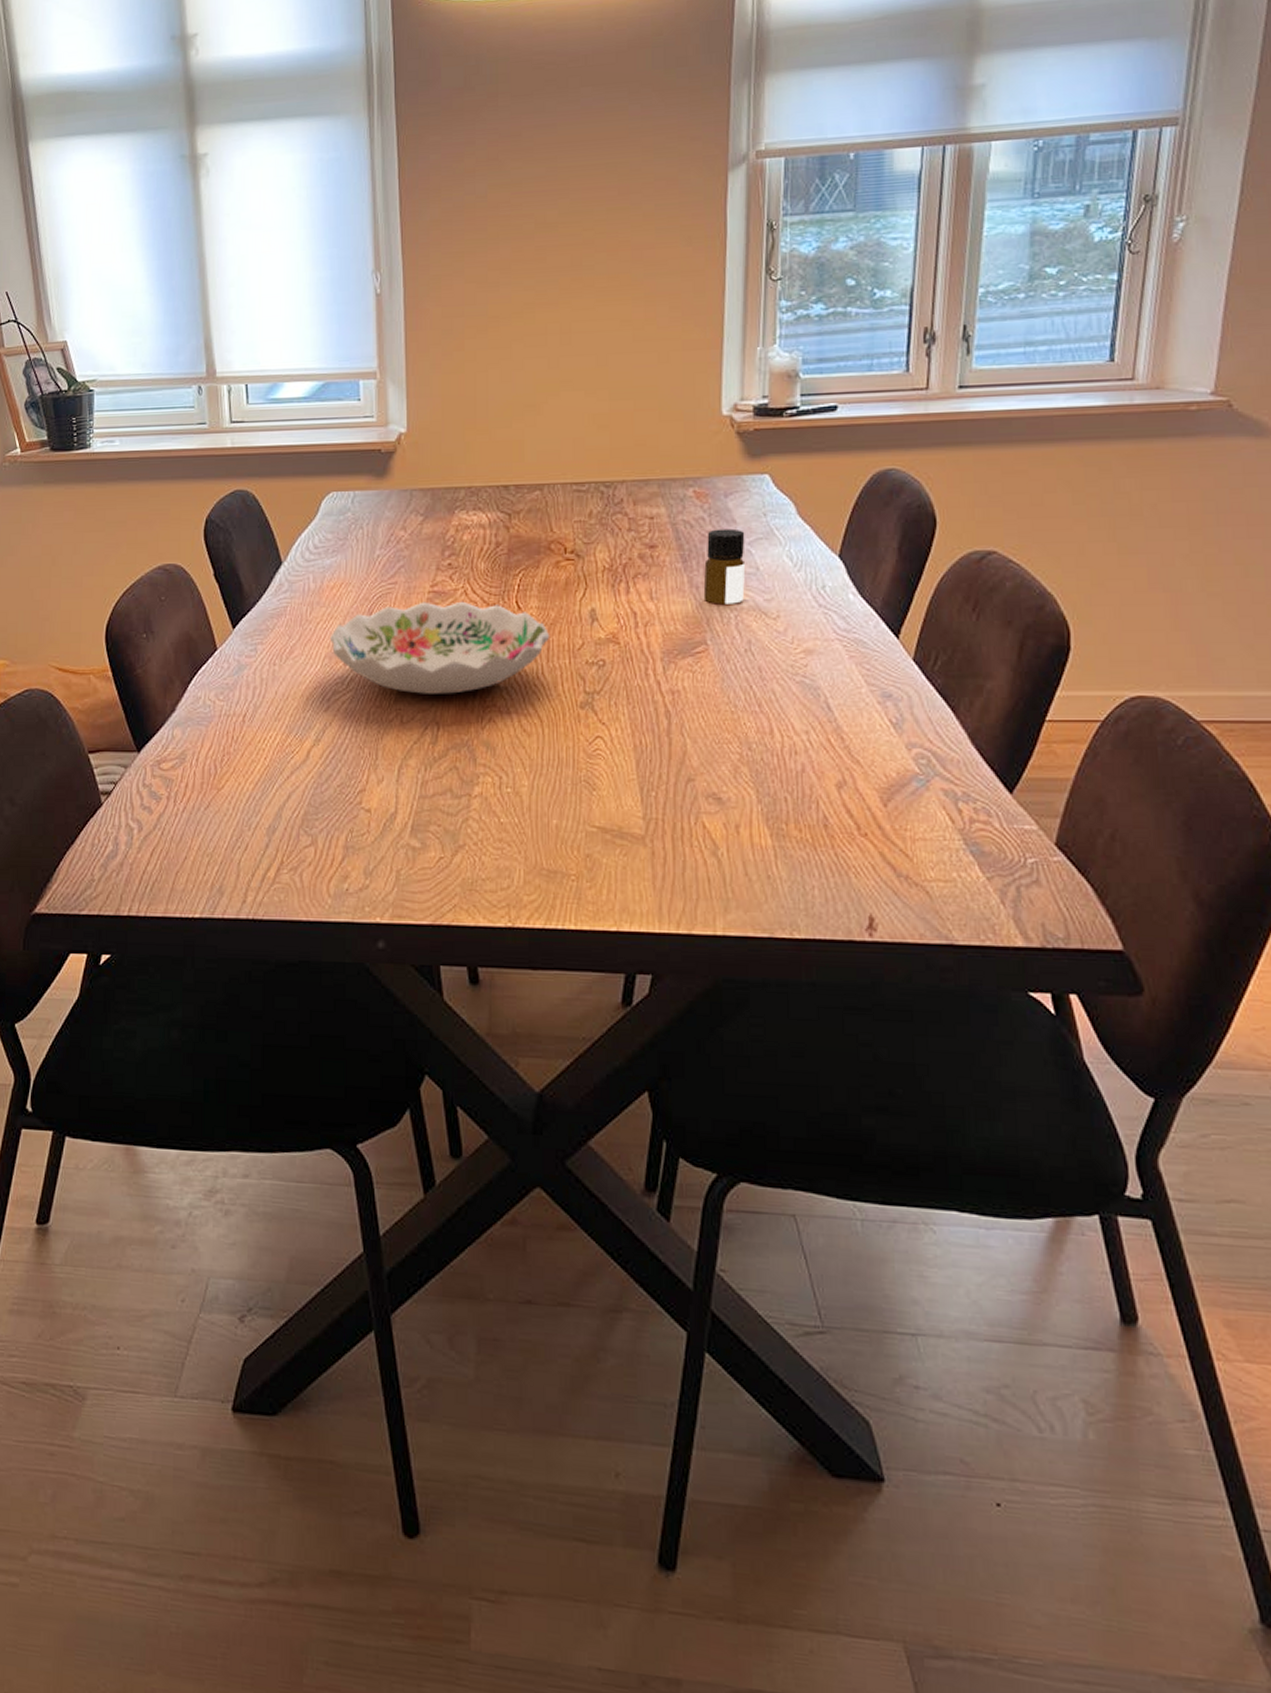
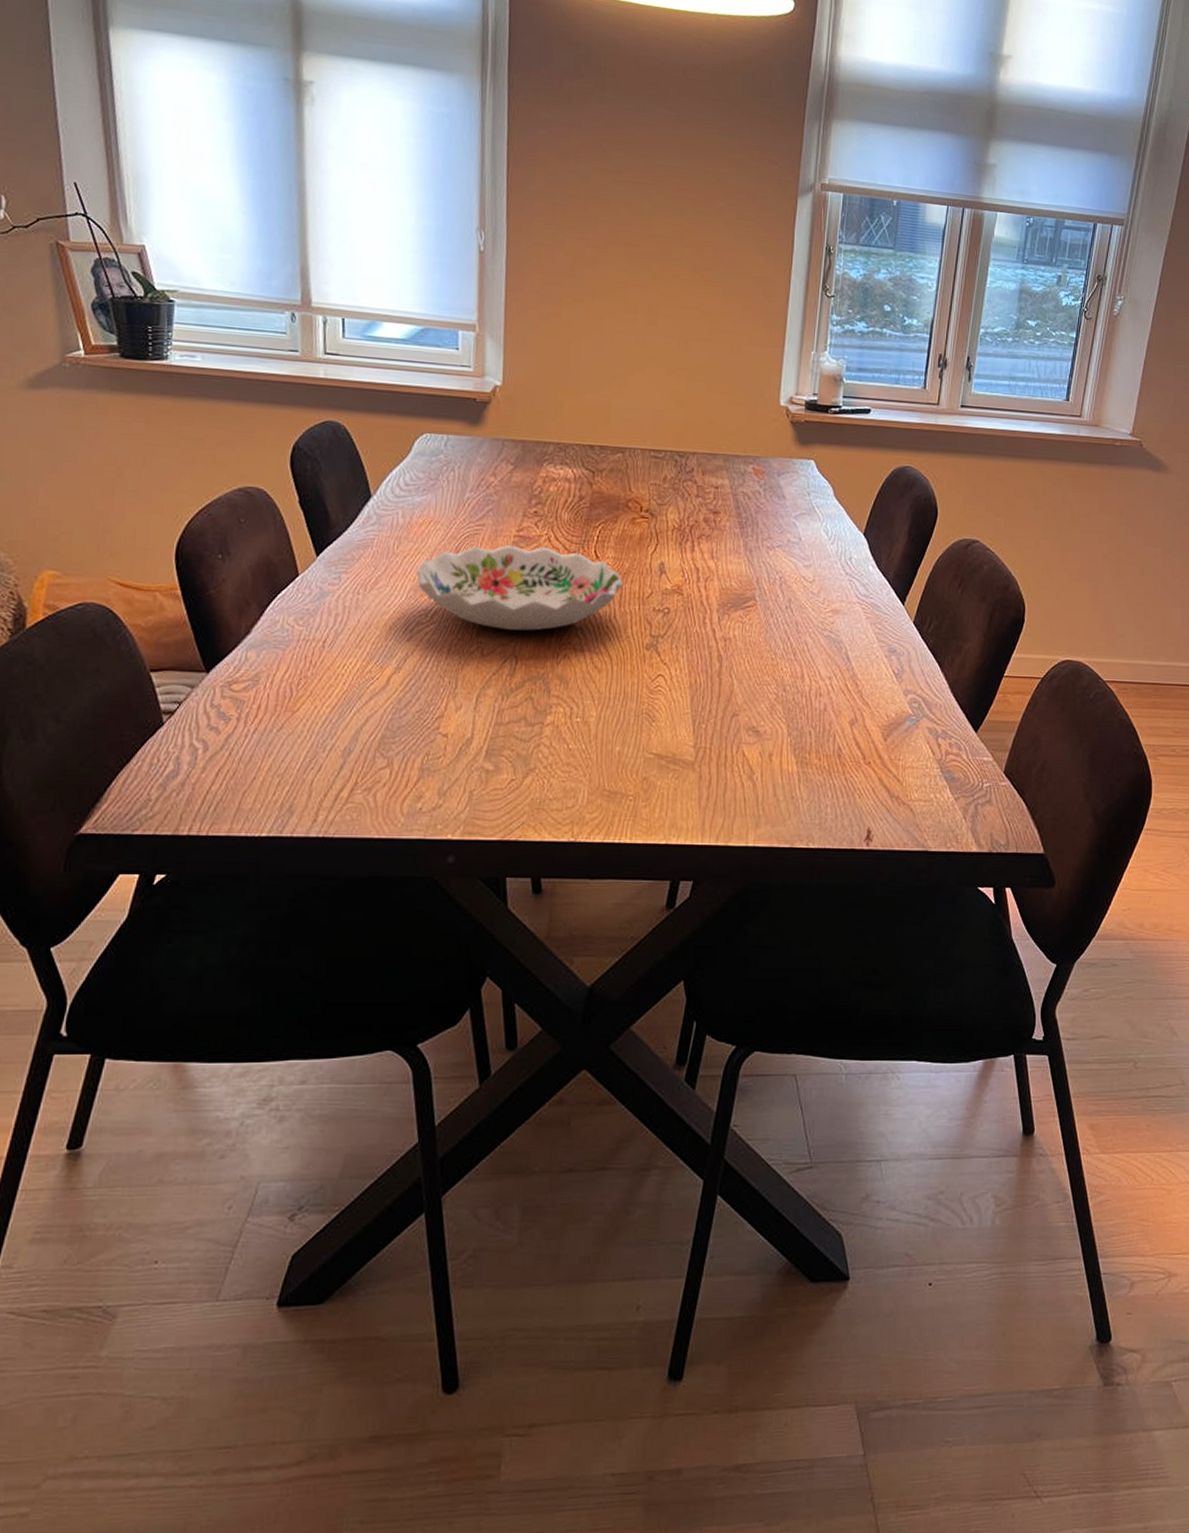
bottle: present [703,528,746,604] -> none [755,502,792,568]

